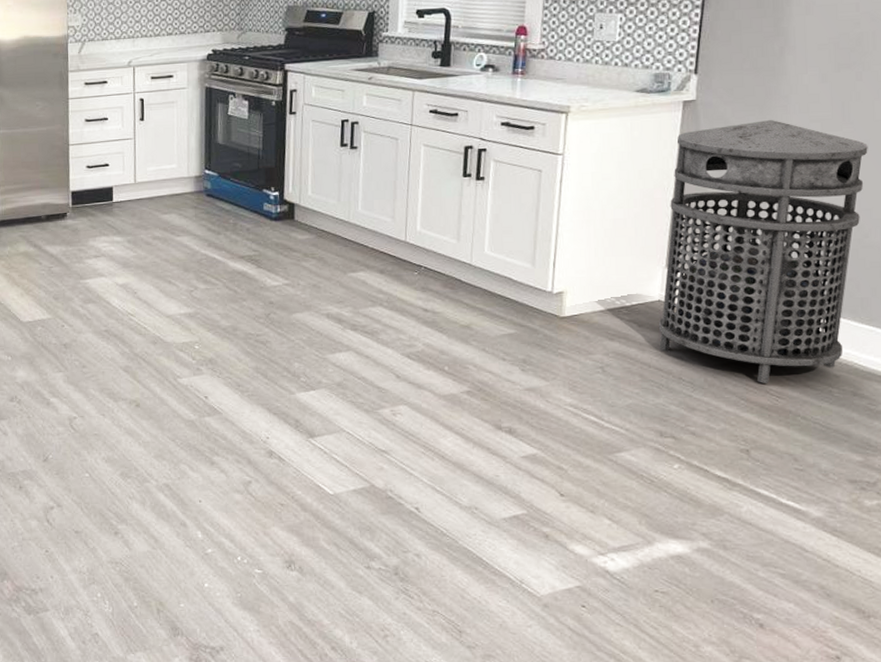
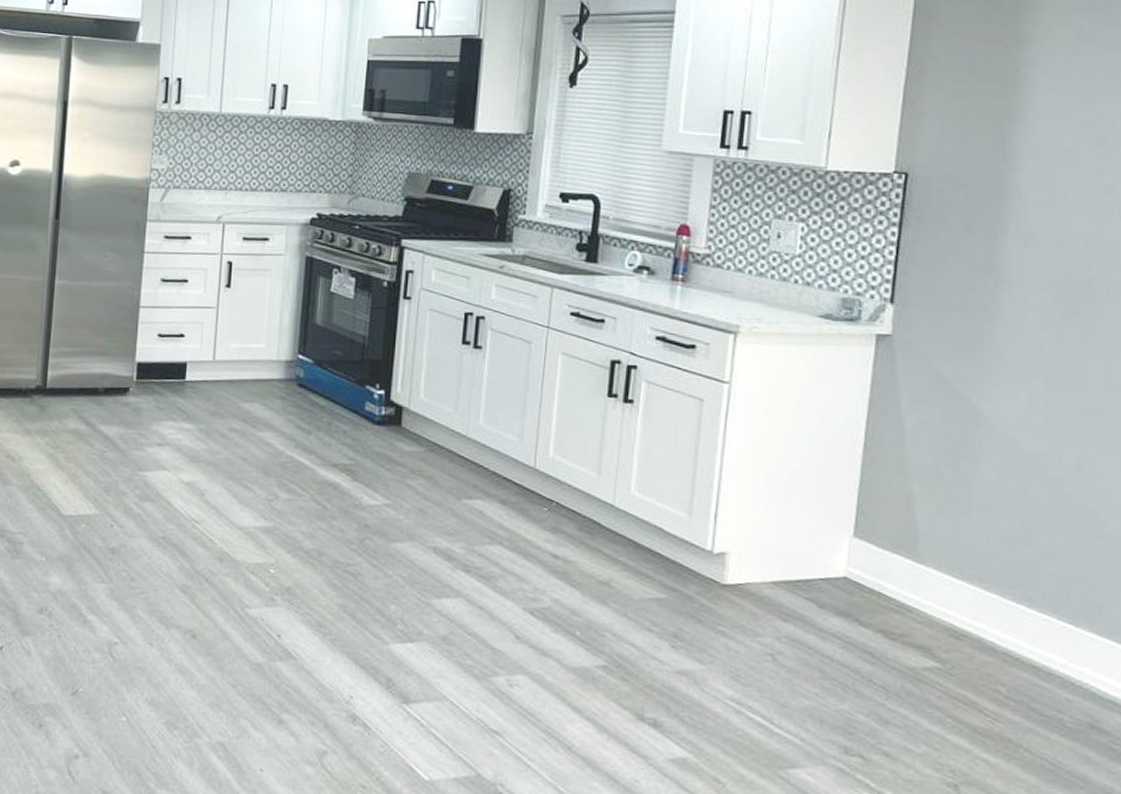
trash can: present [658,120,868,383] -> none [843,368,1103,700]

